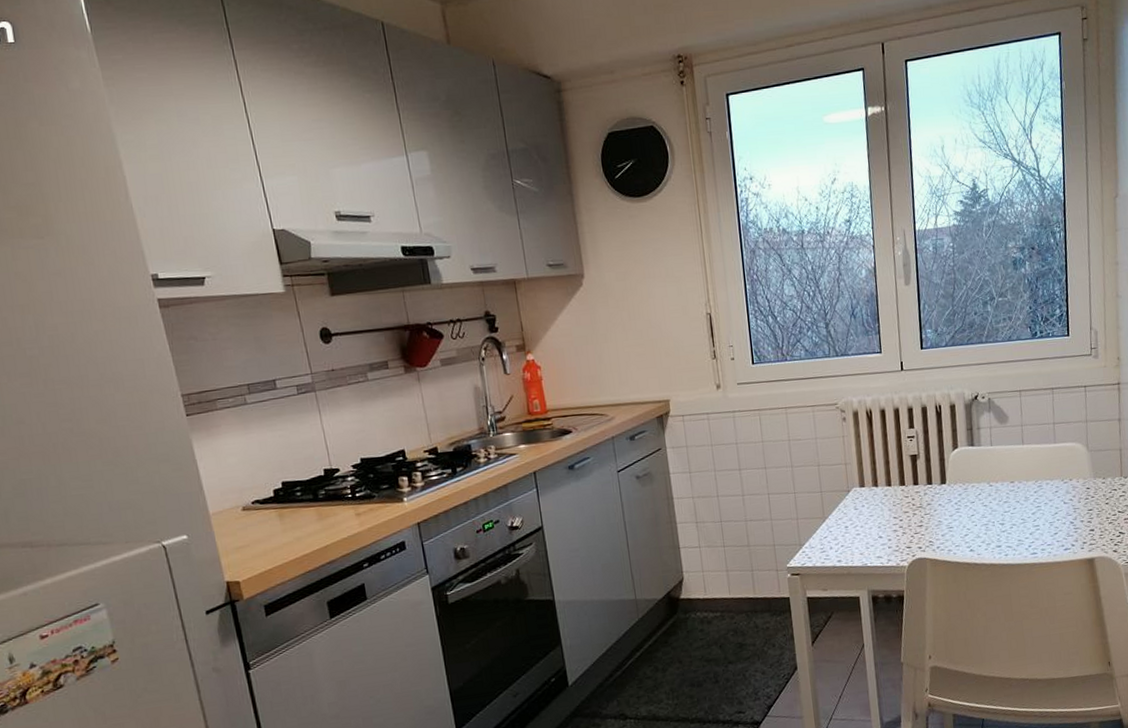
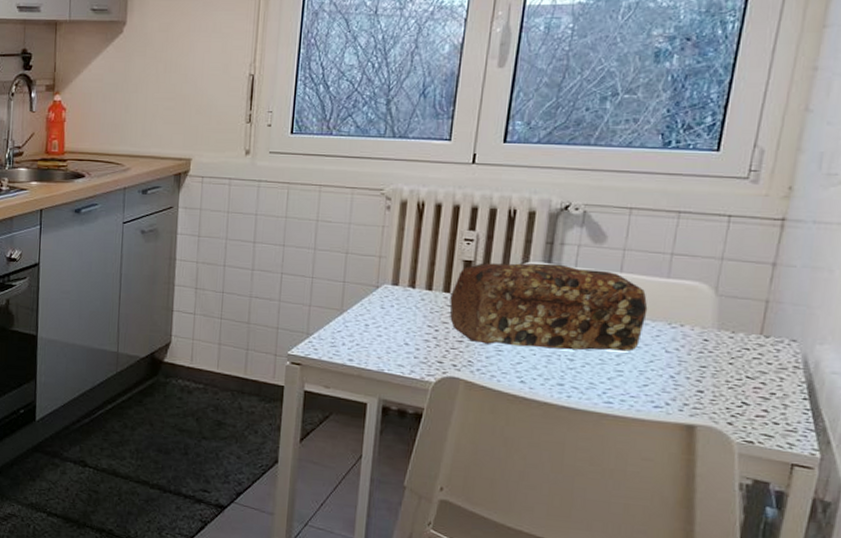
bread loaf: none [906,445,1046,525] -> present [449,263,648,351]

